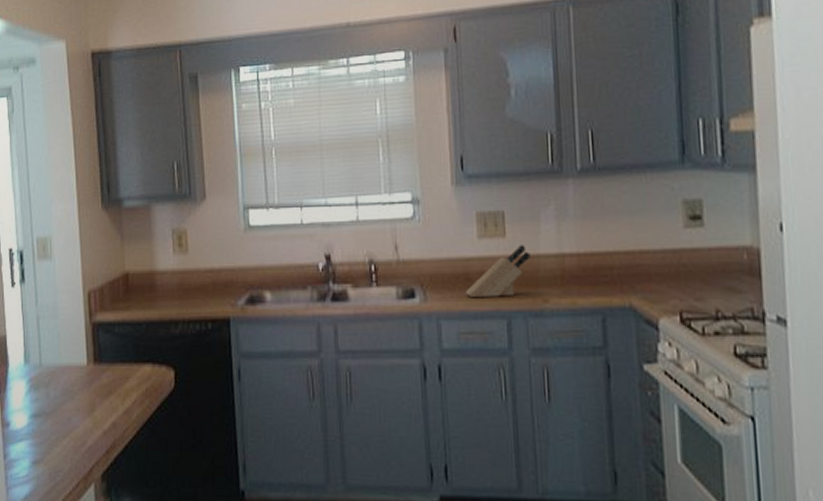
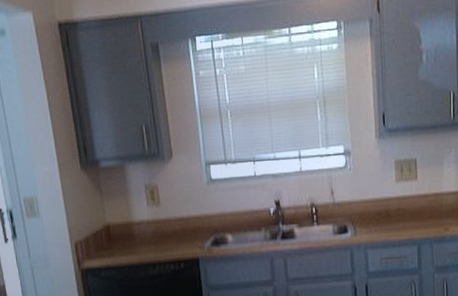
knife block: present [465,245,531,297] -> none [386,185,436,229]

